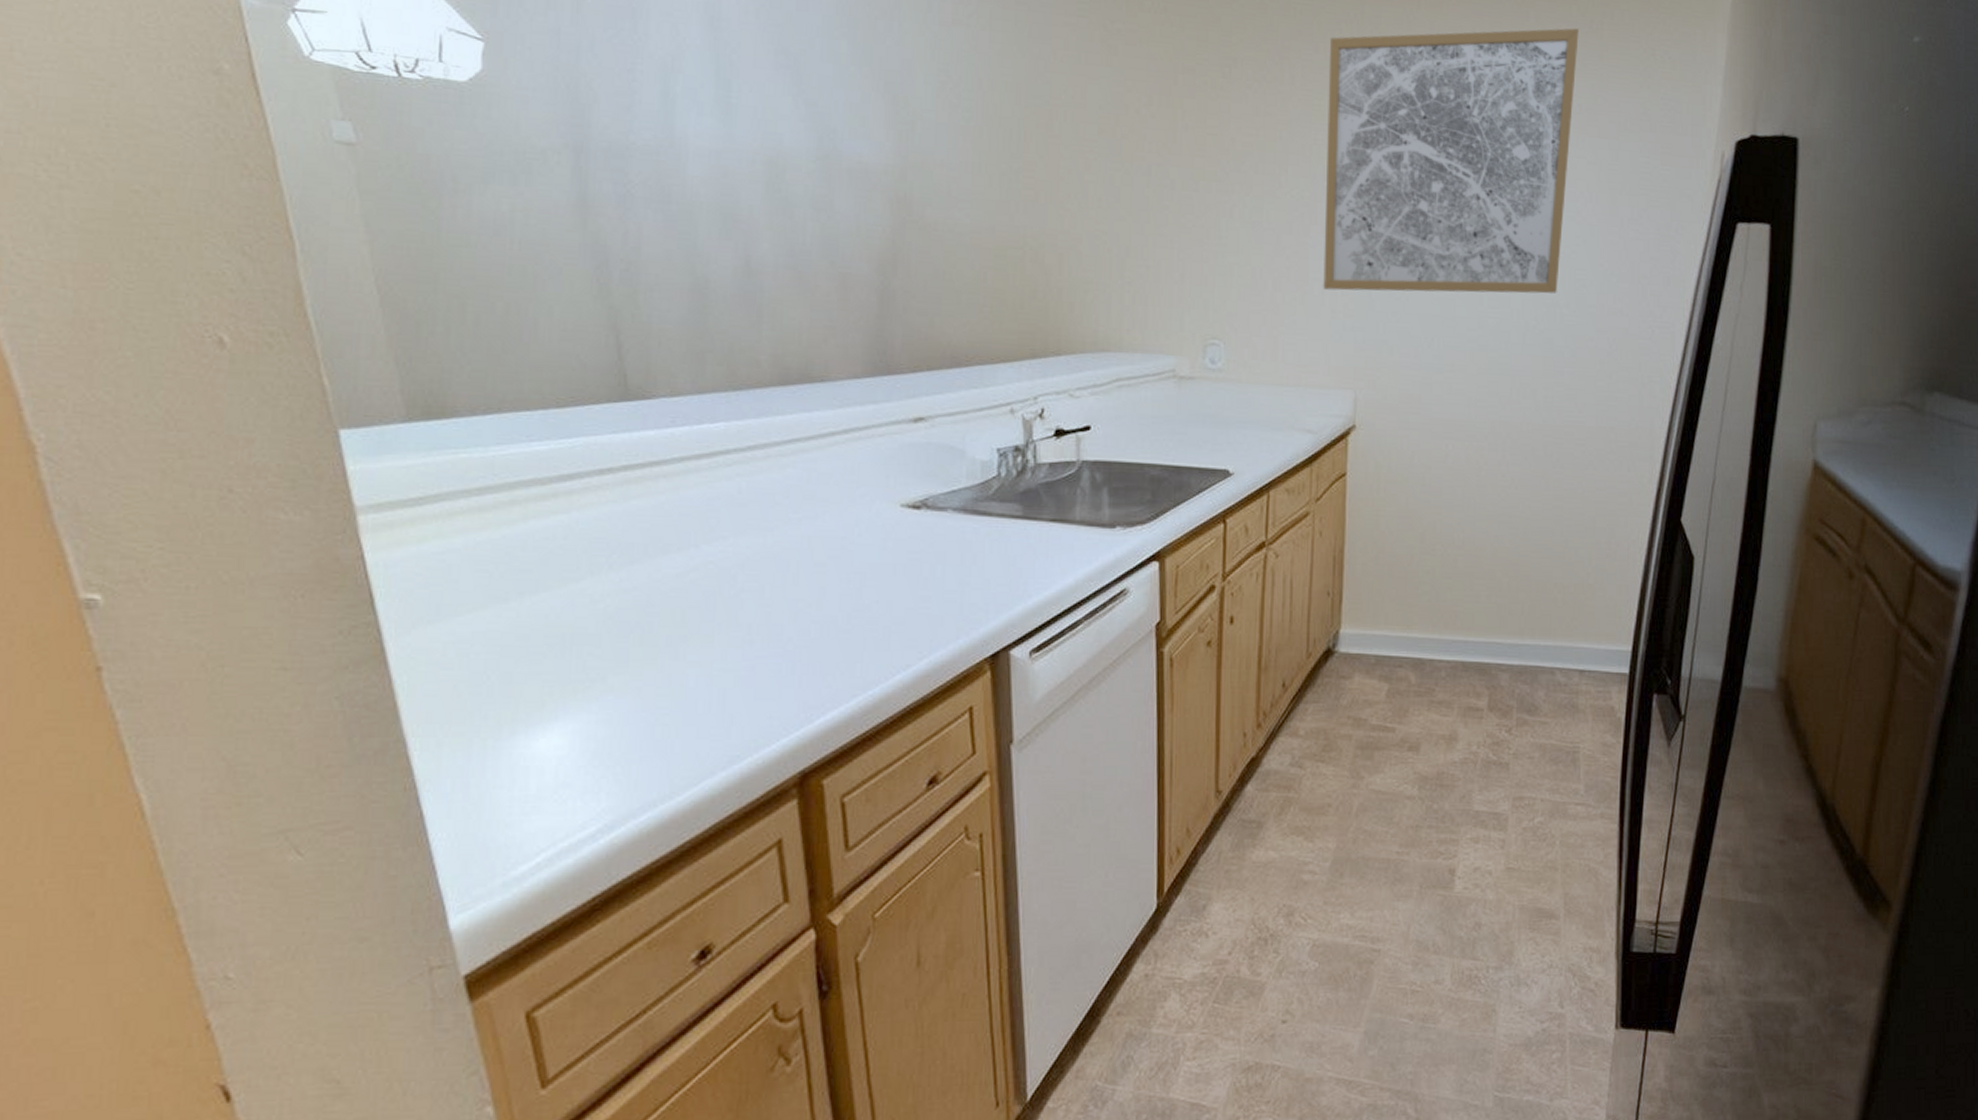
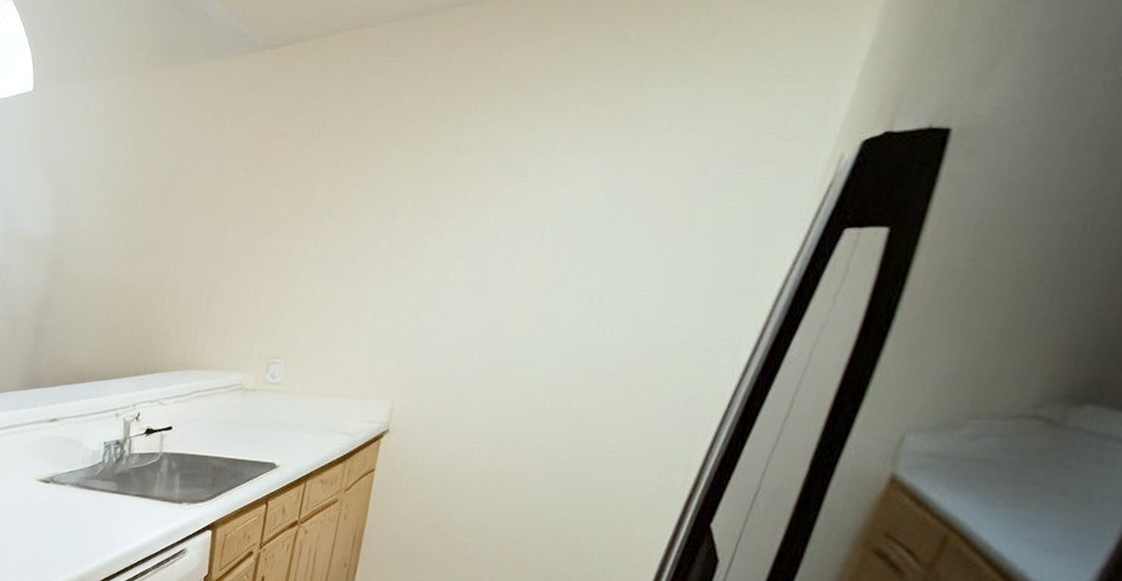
wall art: present [1323,28,1579,294] -> none [376,43,685,315]

